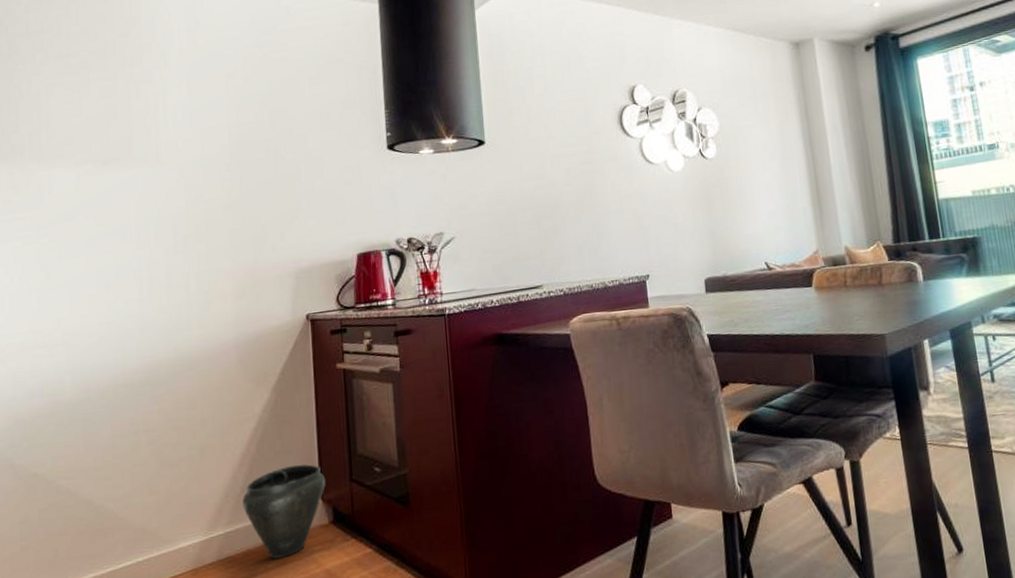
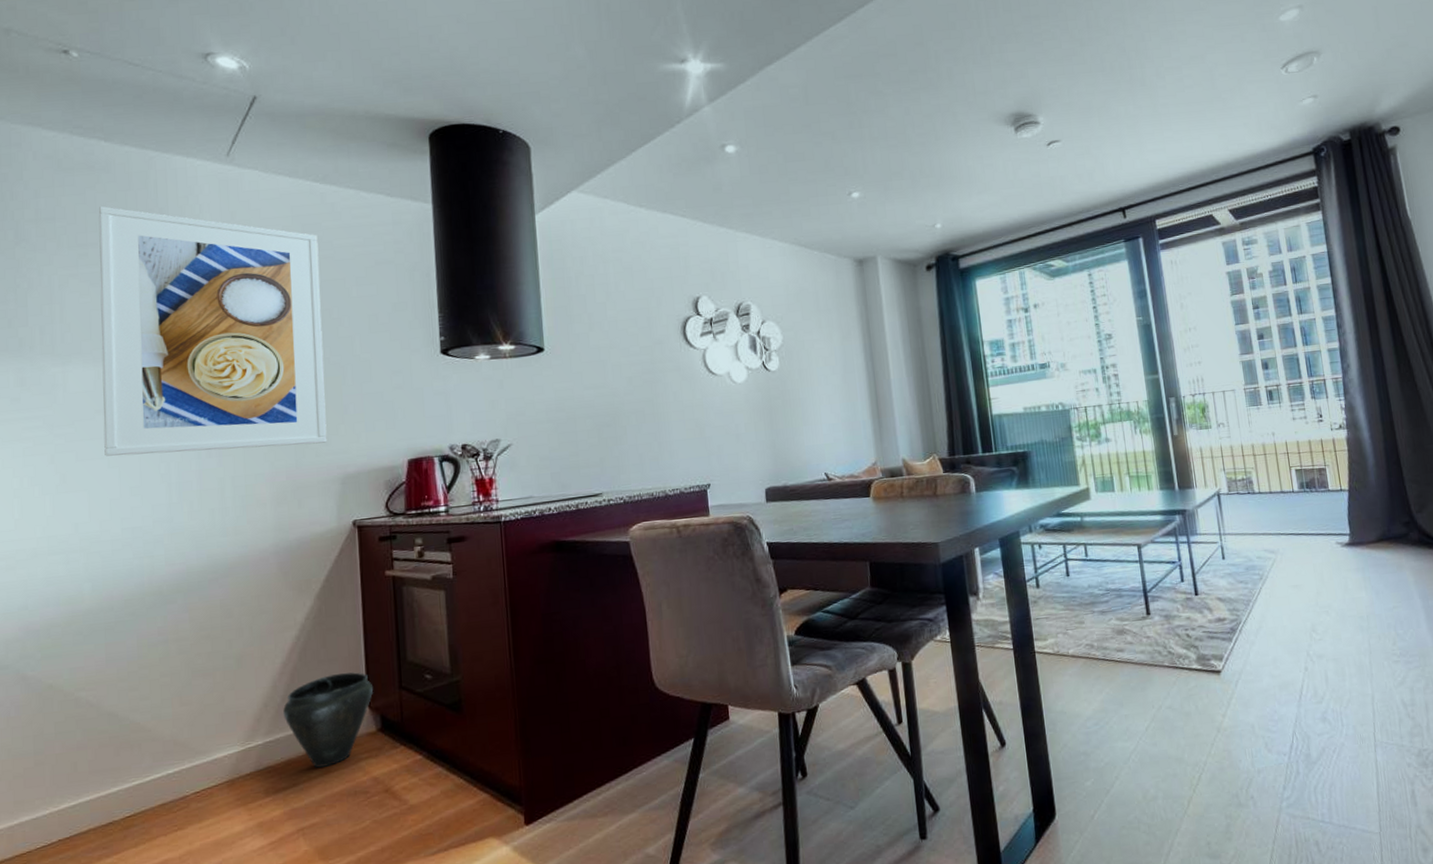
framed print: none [80,18,283,254] -> present [98,206,328,456]

